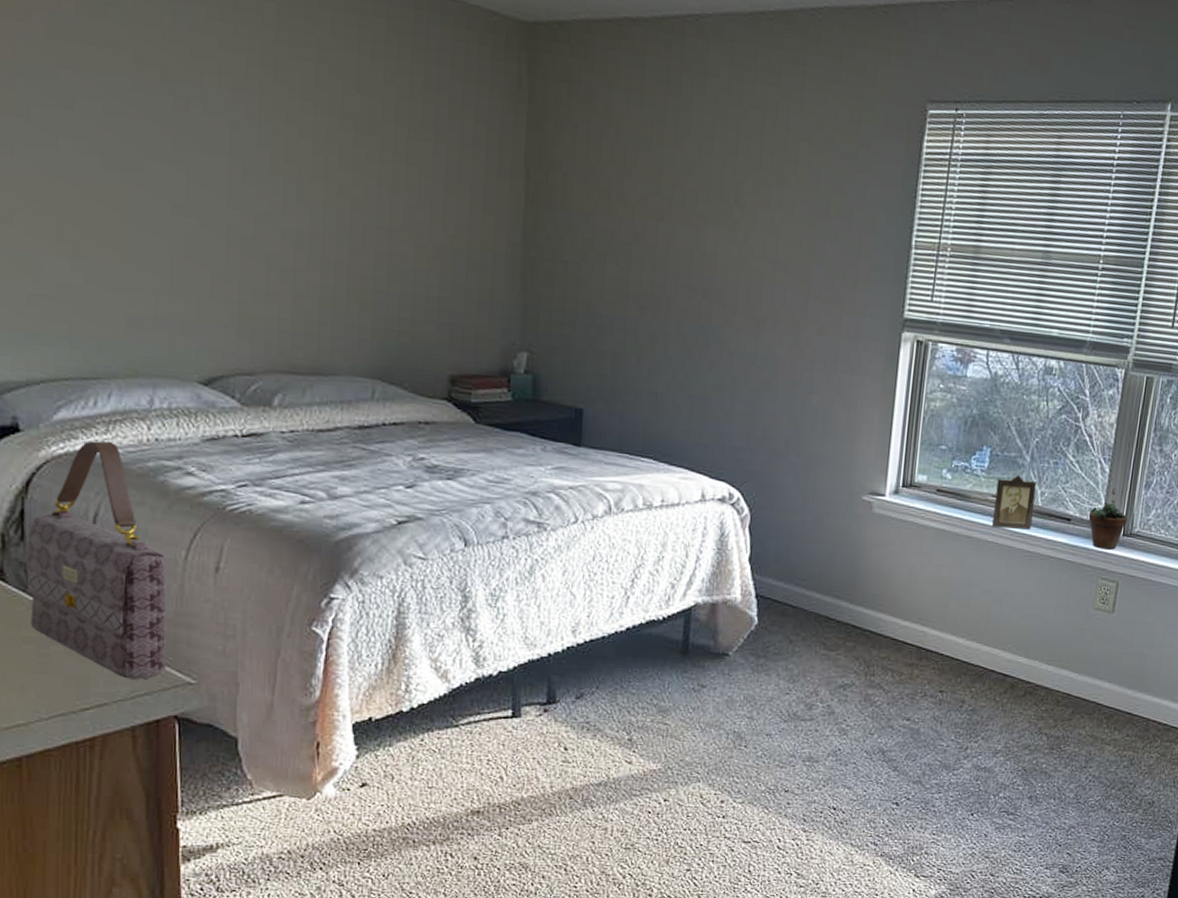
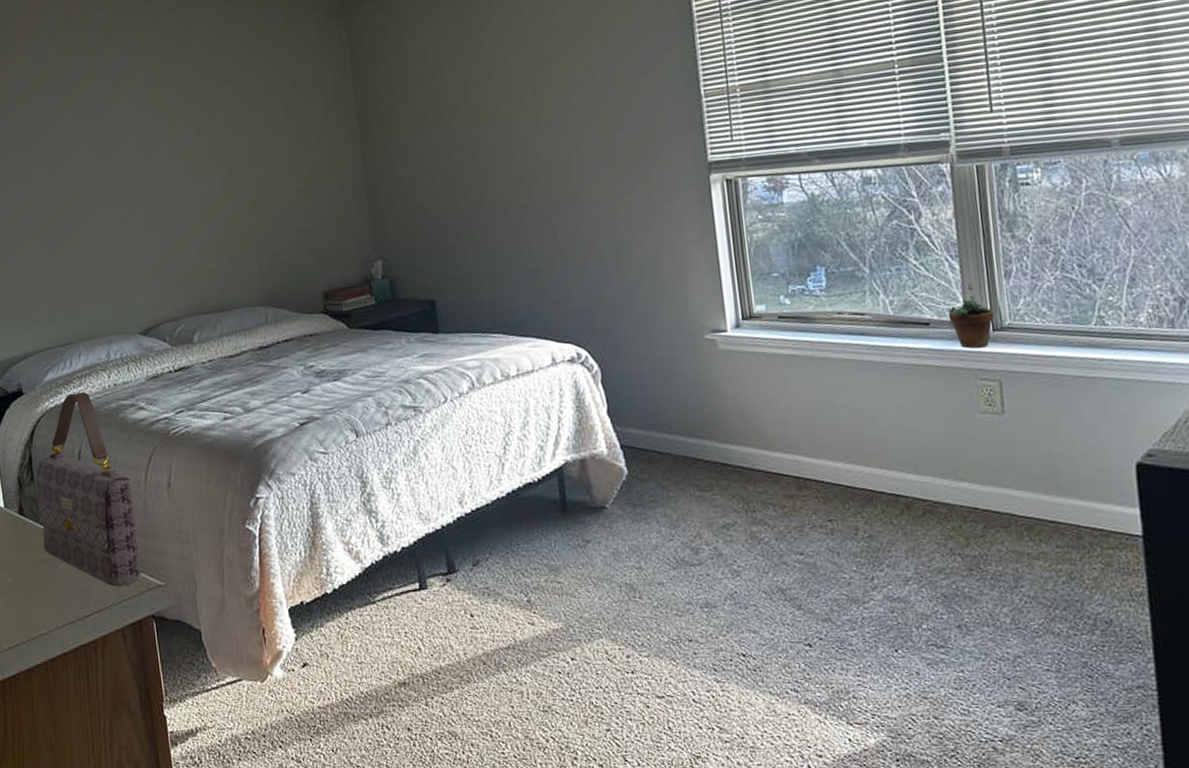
photo frame: present [991,475,1036,530] -> none [839,288,888,344]

